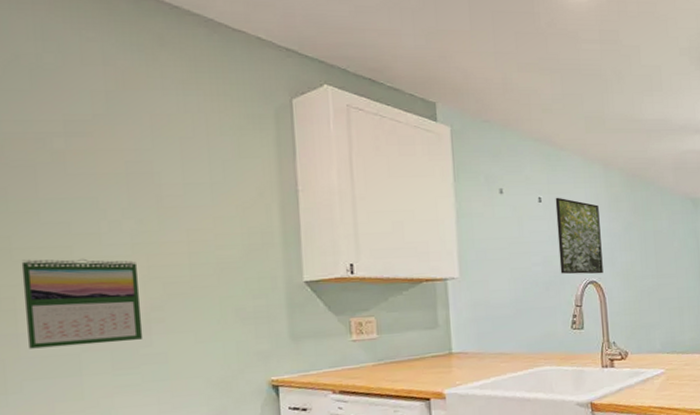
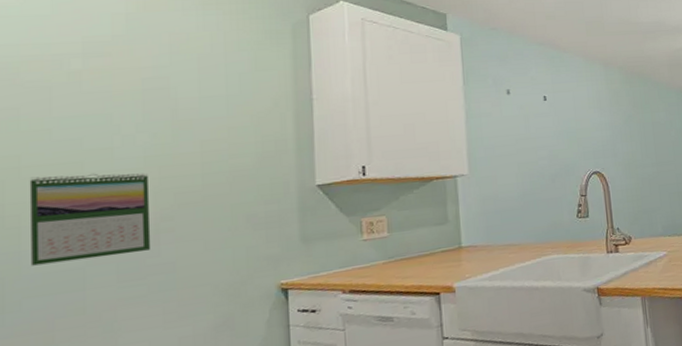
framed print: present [555,197,603,274] -> none [559,95,606,166]

